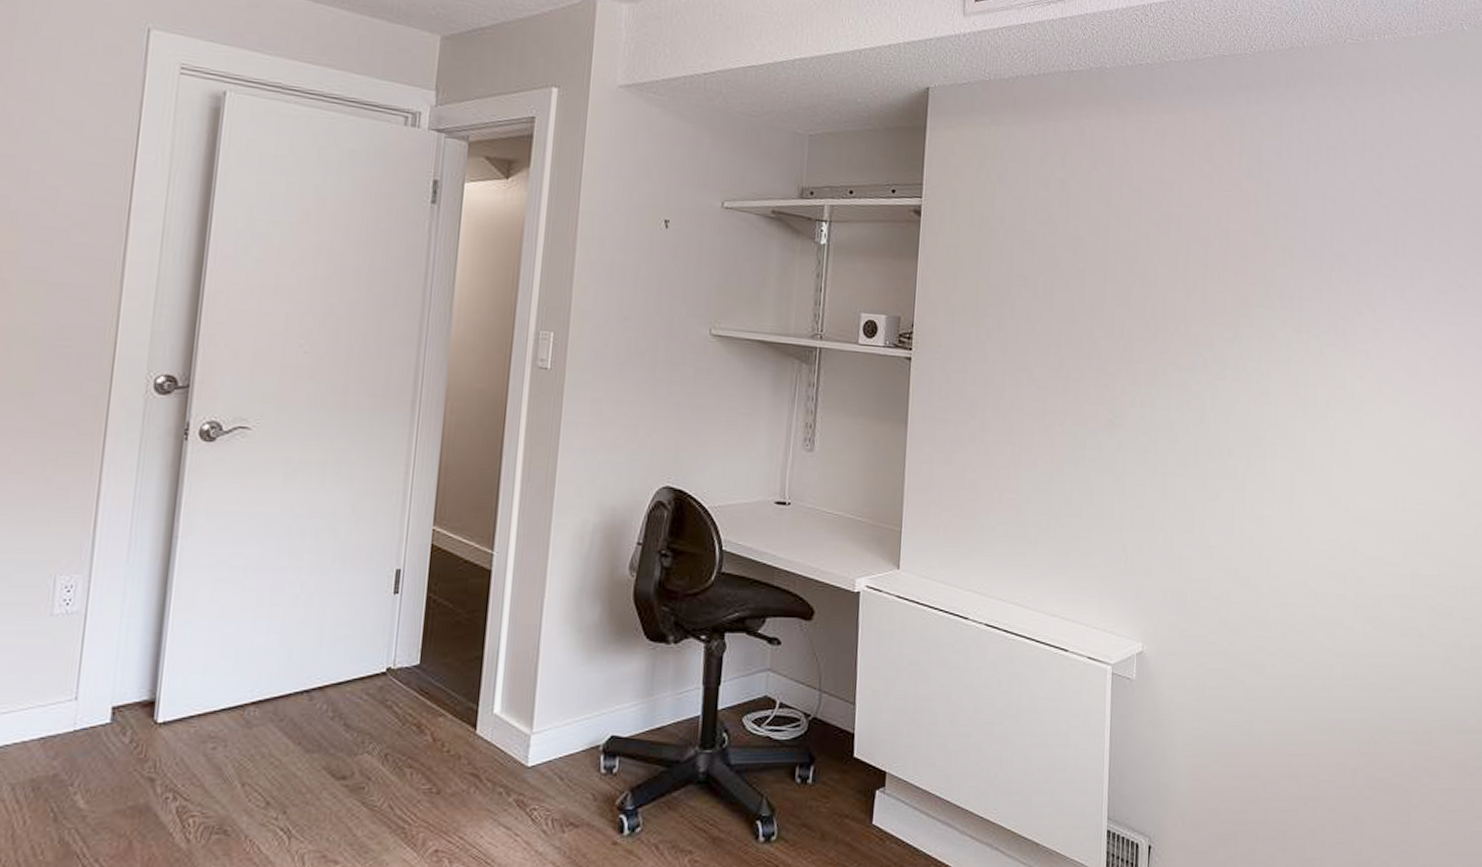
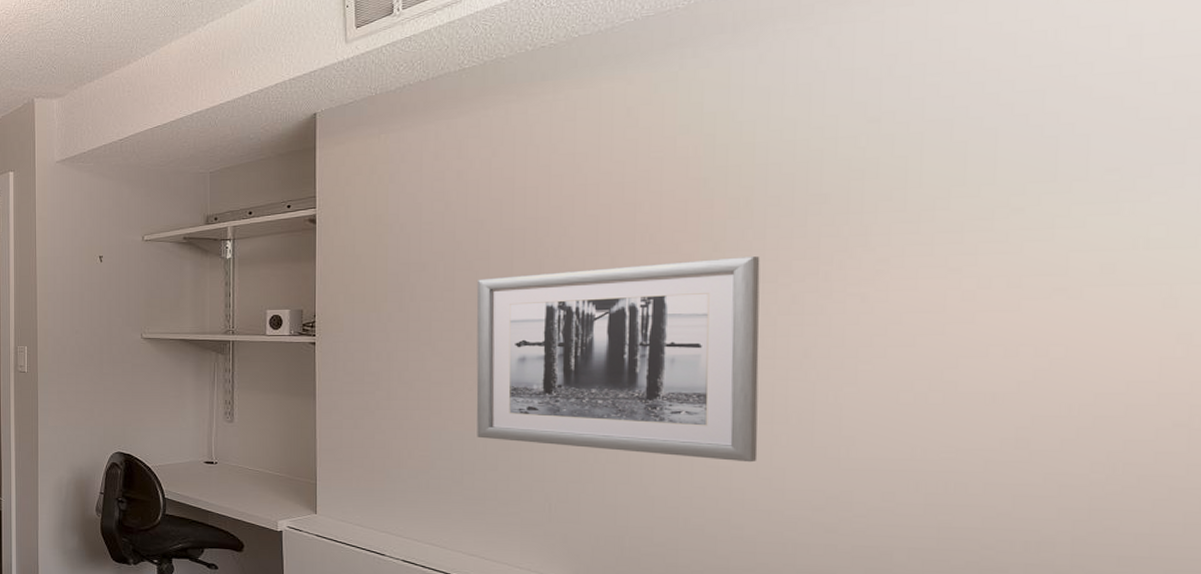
wall art: none [1064,301,1299,511] -> present [476,256,760,463]

